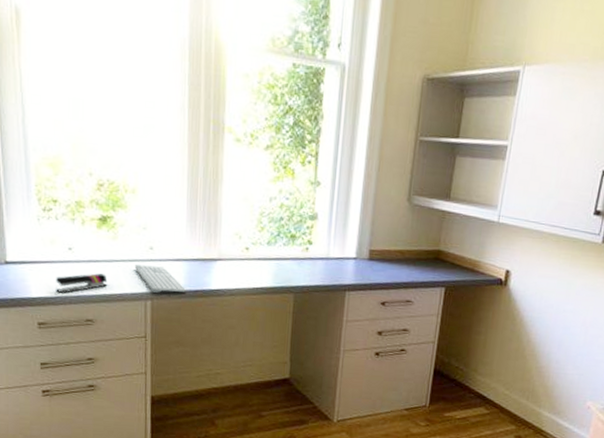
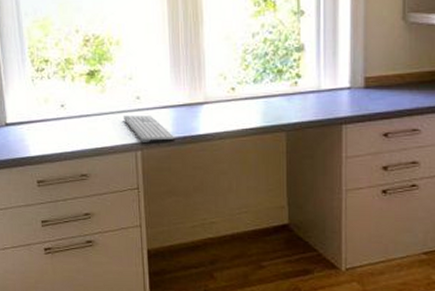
stapler: present [56,273,108,293] -> none [51,128,99,150]

